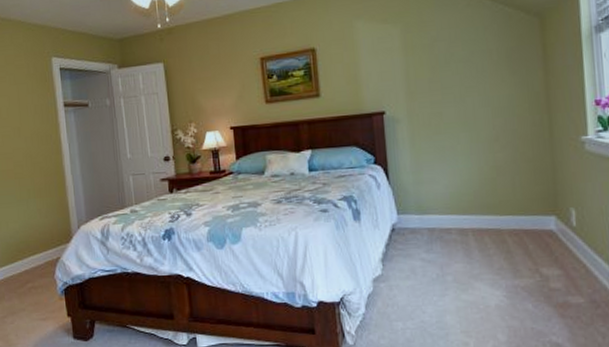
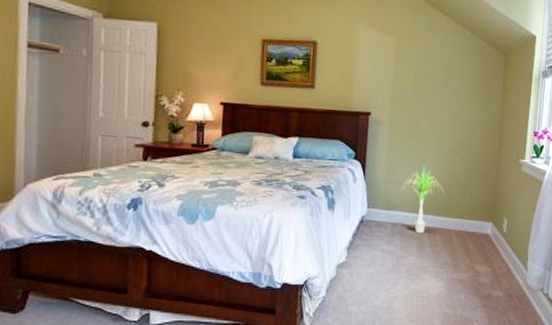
potted plant: none [434,161,485,237] -> present [402,166,443,234]

